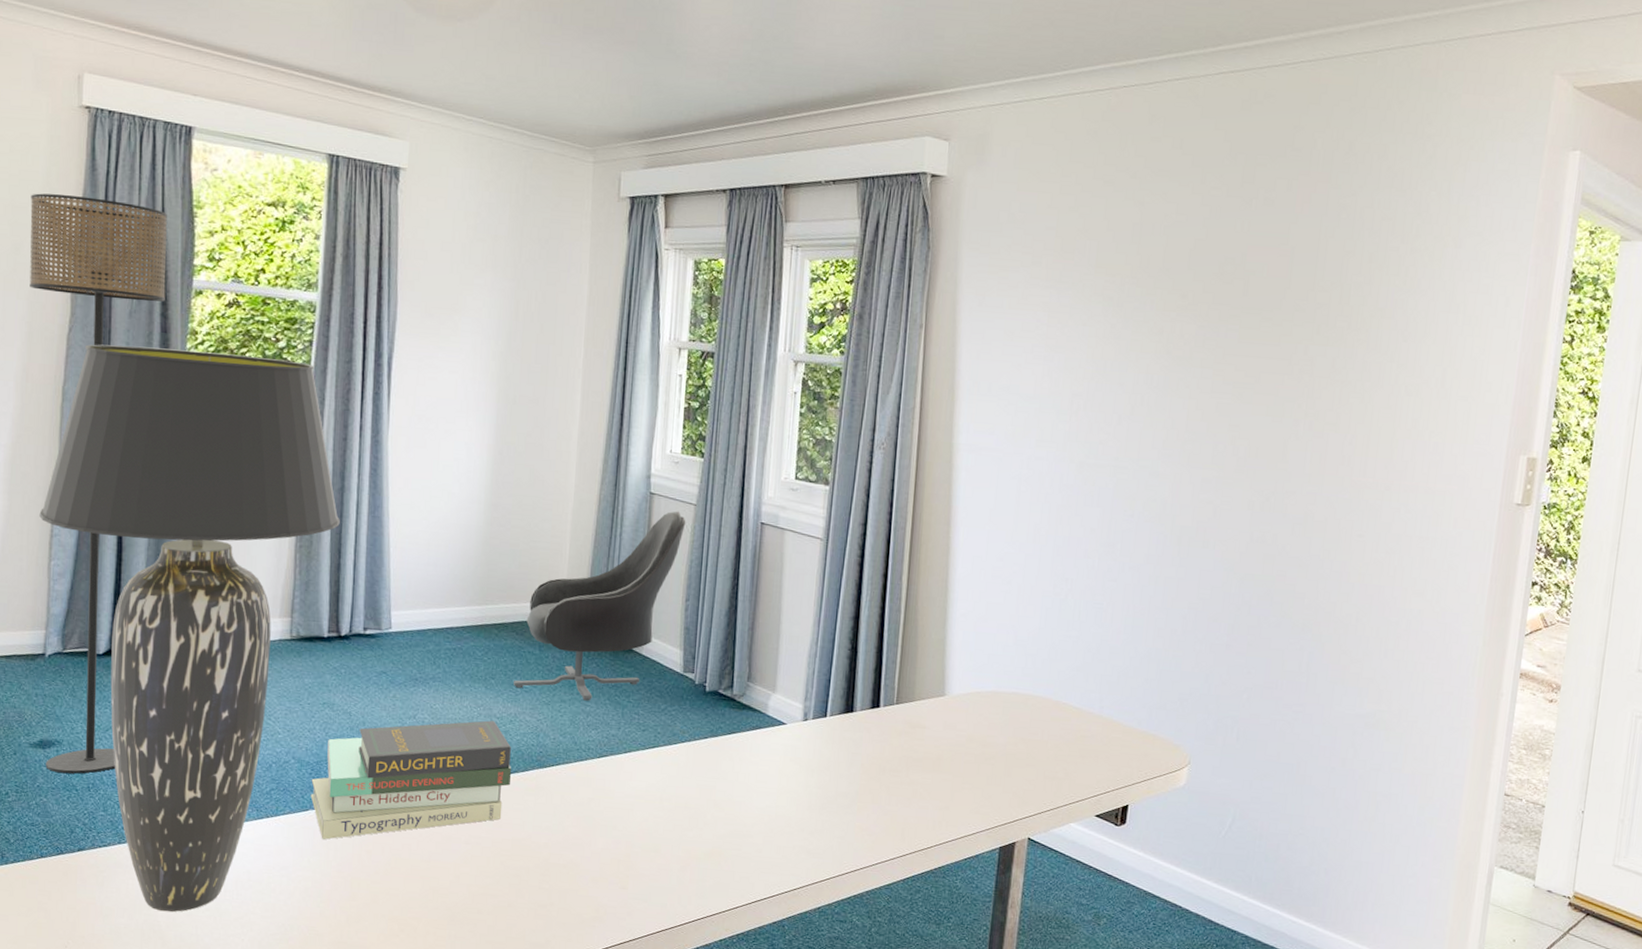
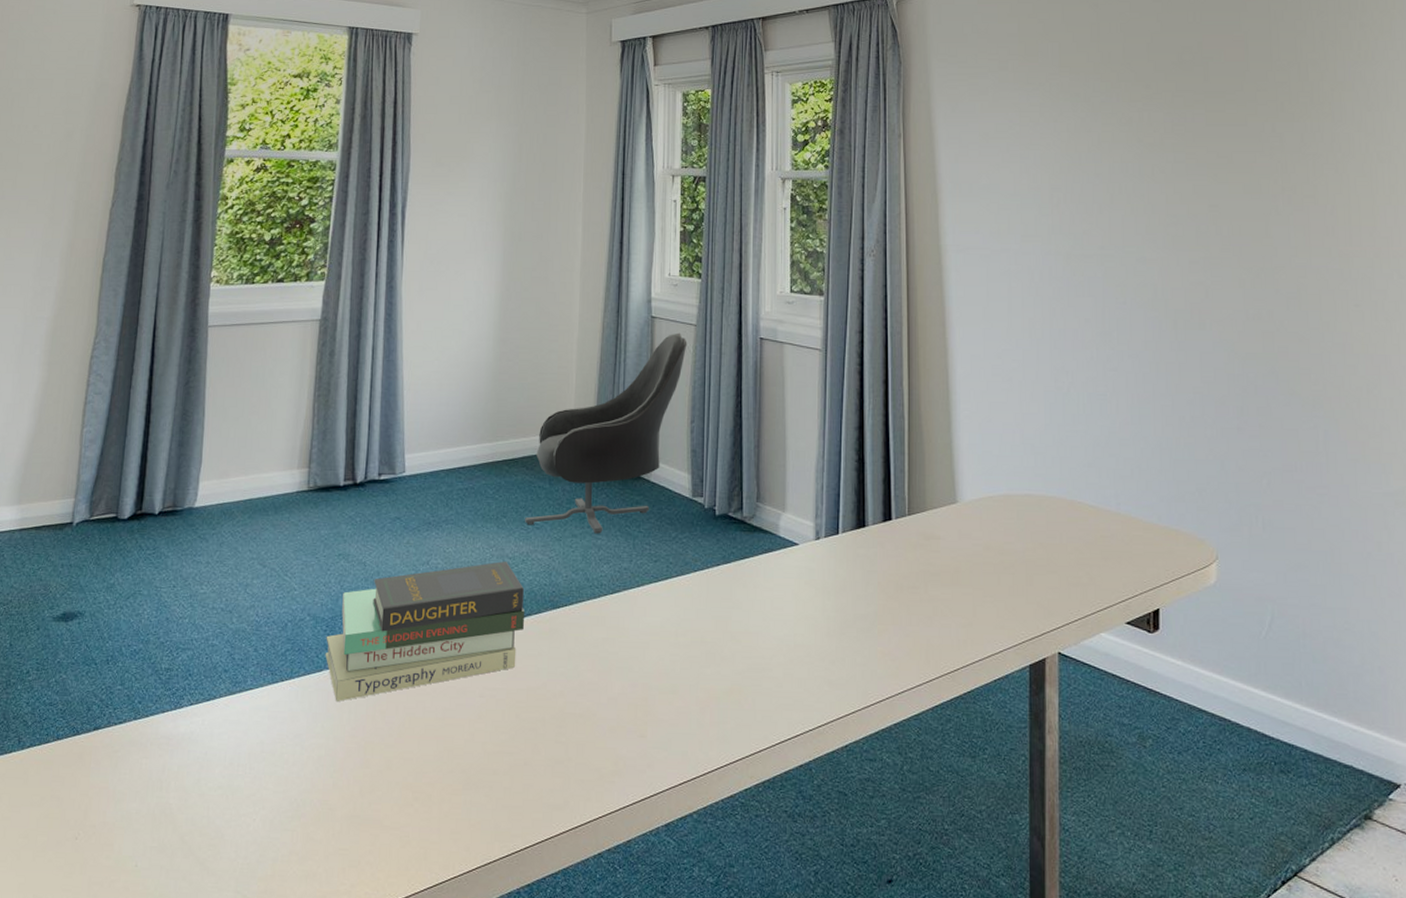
floor lamp: present [30,193,167,774] -> none [67,84,204,647]
table lamp: present [39,344,340,913] -> none [75,215,356,793]

